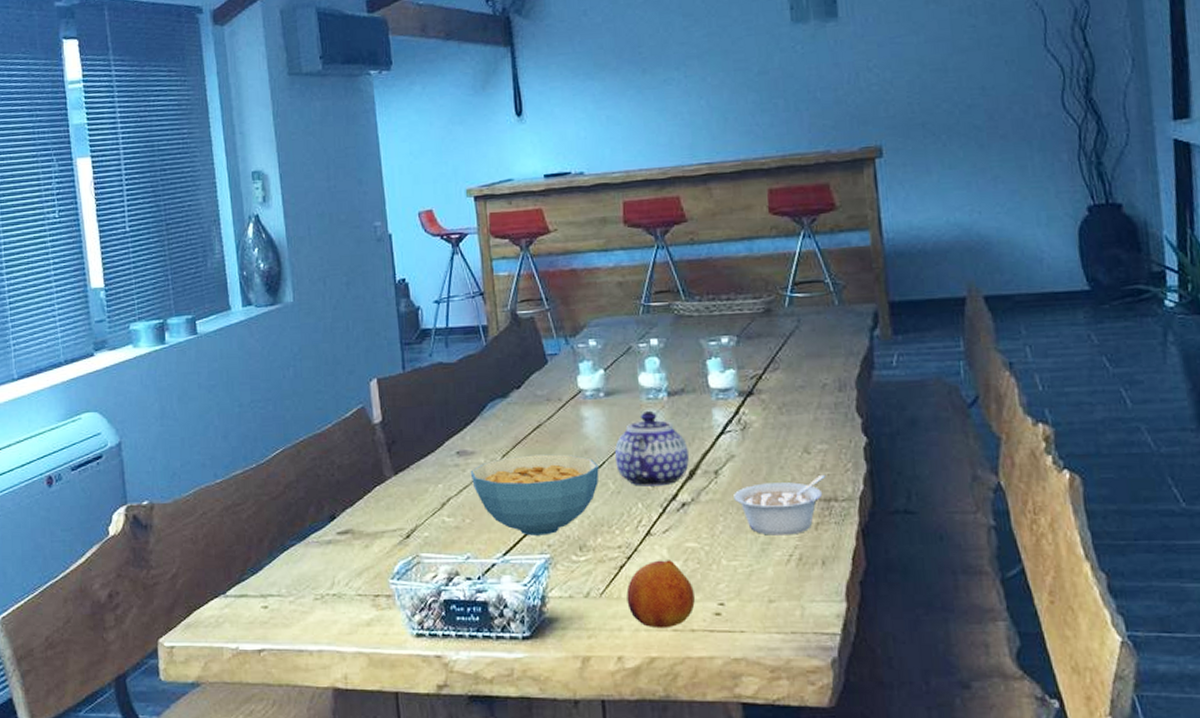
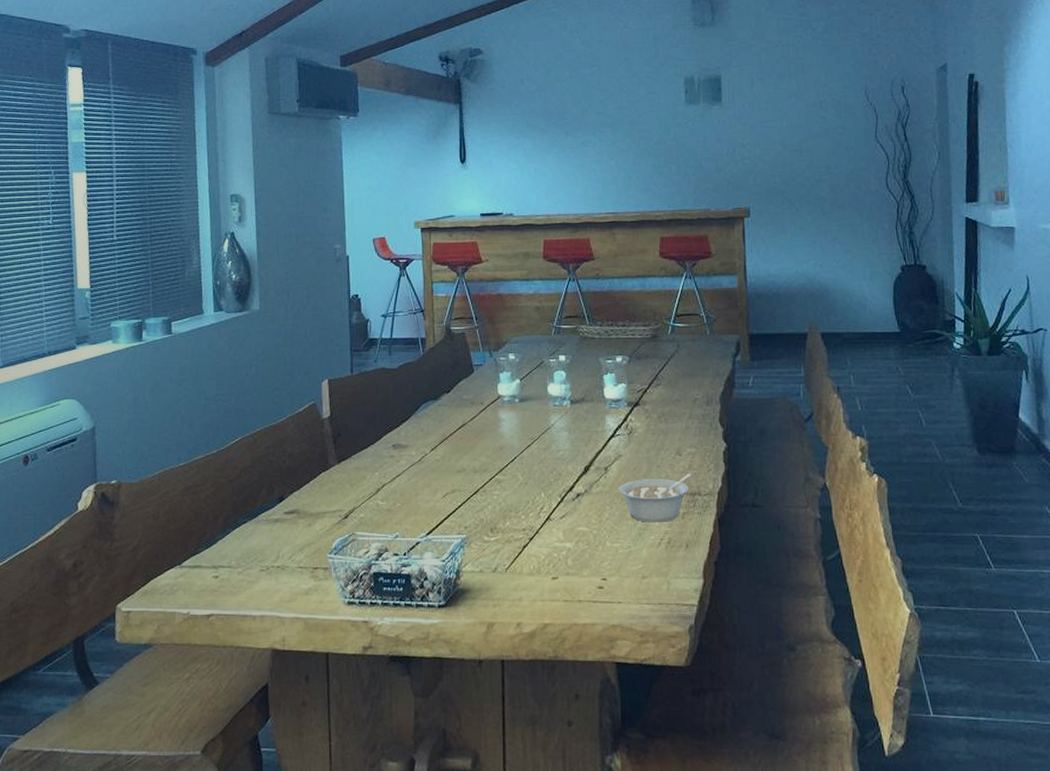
cereal bowl: present [470,454,599,536] -> none [403,449,511,519]
teapot: present [614,410,689,486] -> none [524,415,585,479]
fruit: present [626,560,695,629] -> none [527,541,583,599]

